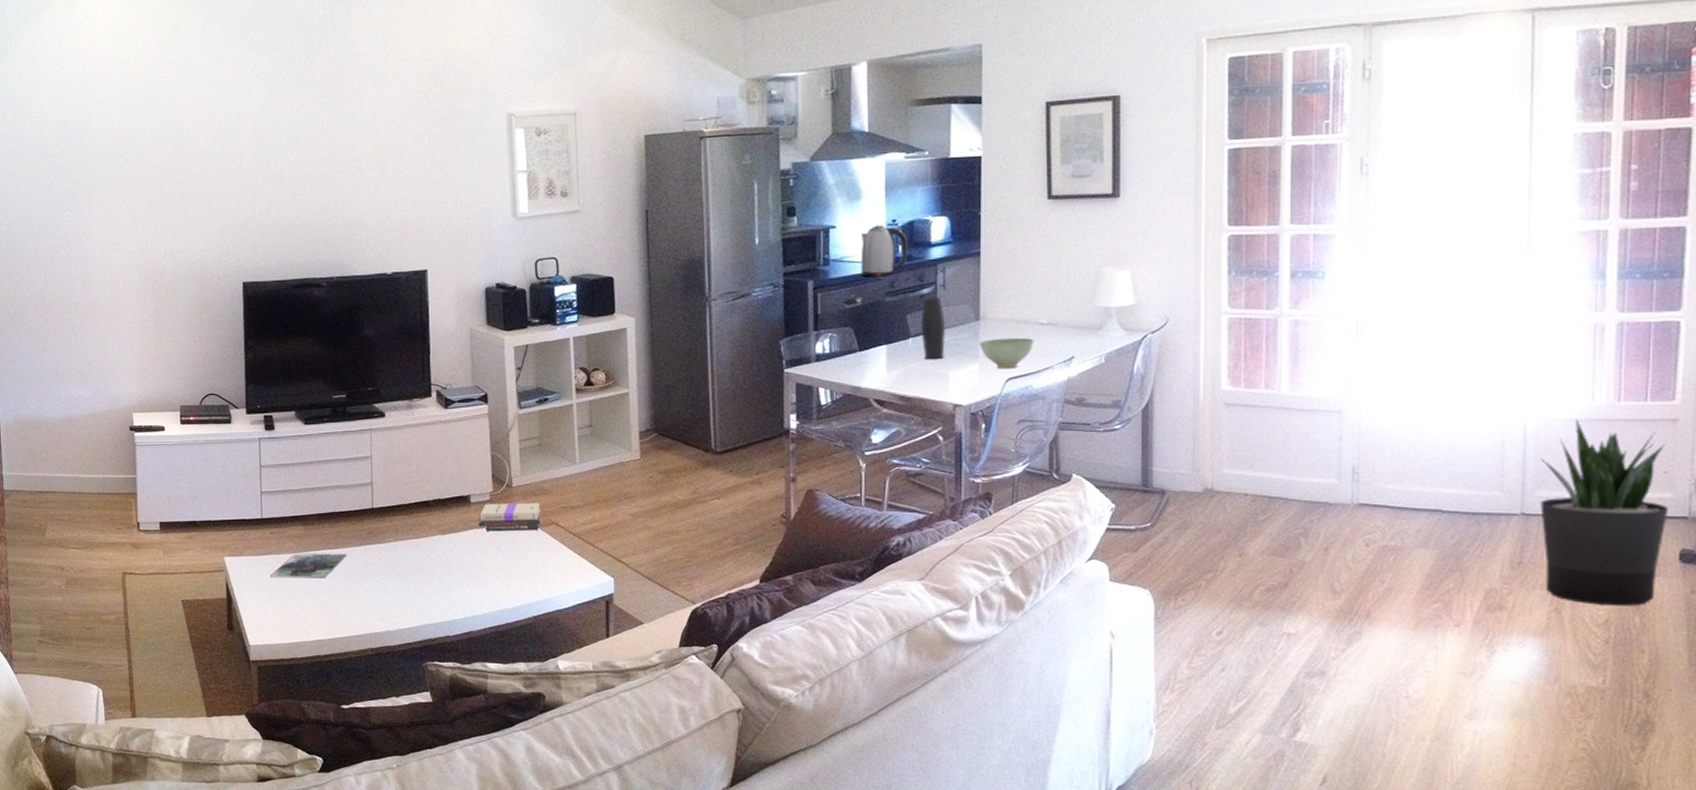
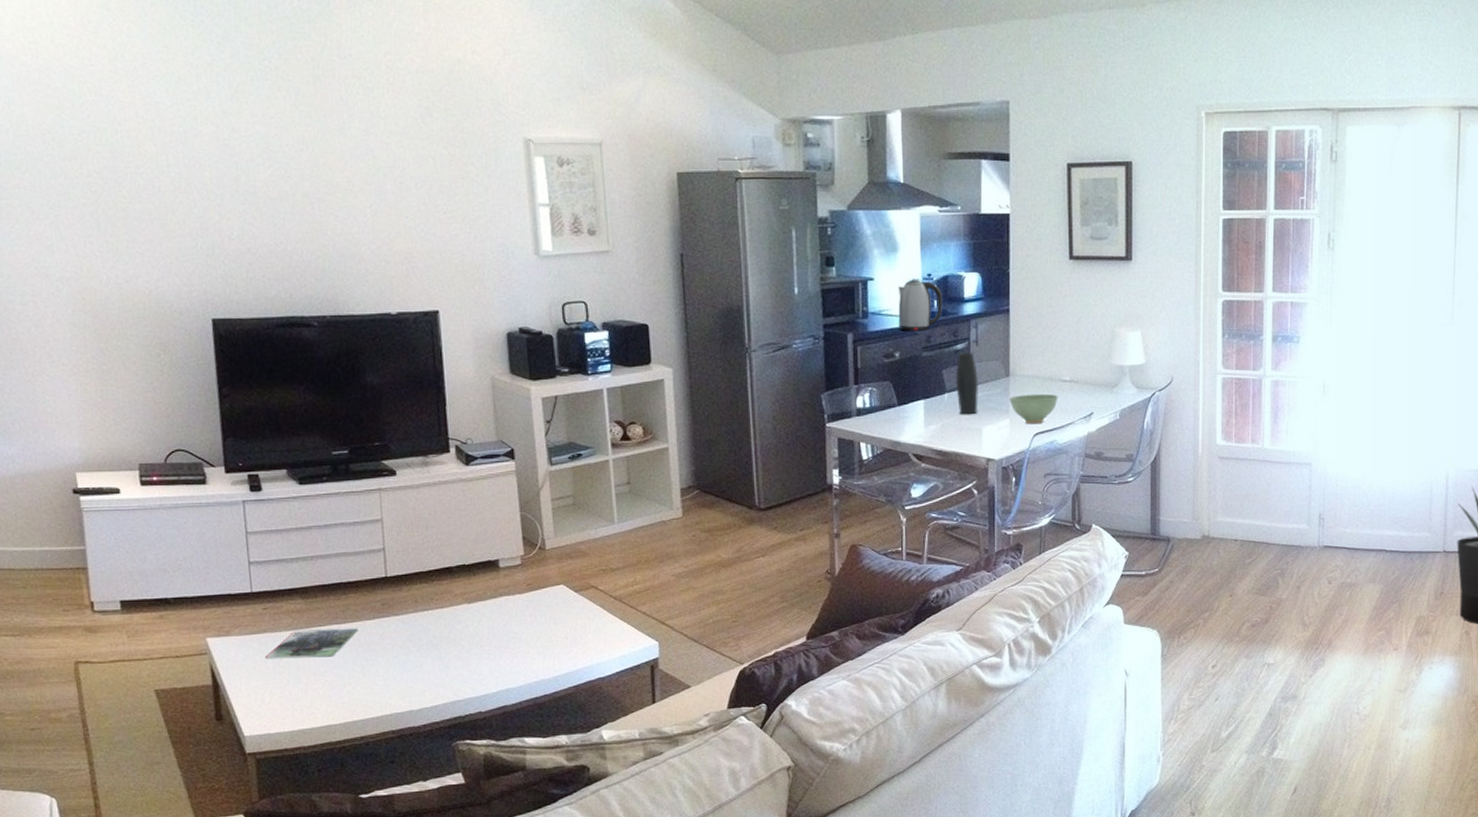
books: present [478,503,541,532] -> none [509,566,579,599]

